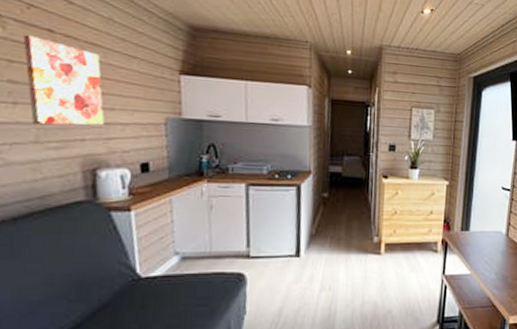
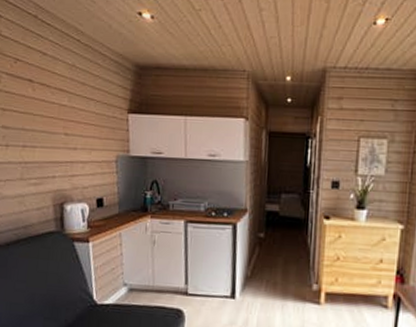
wall art: present [23,34,105,126] -> none [12,85,69,164]

